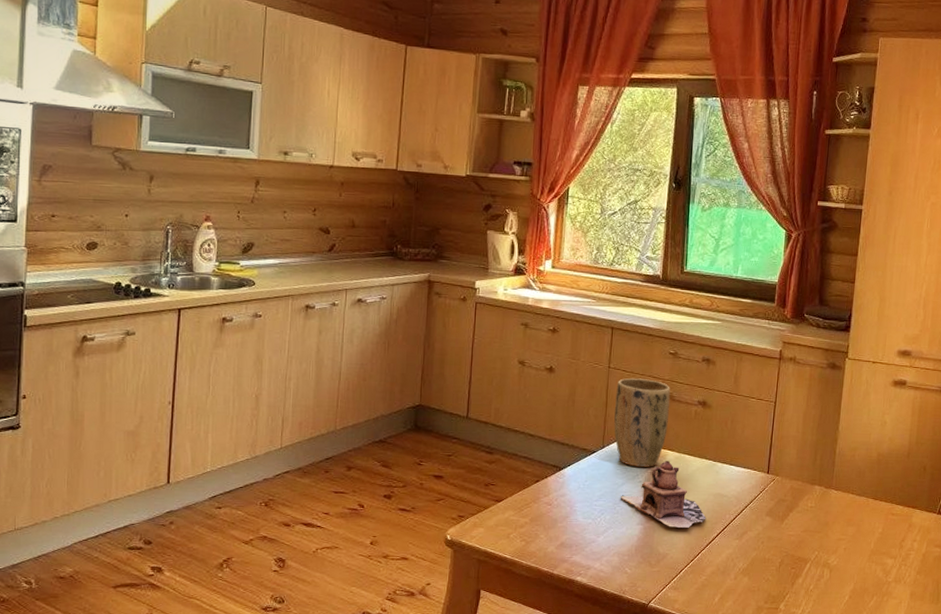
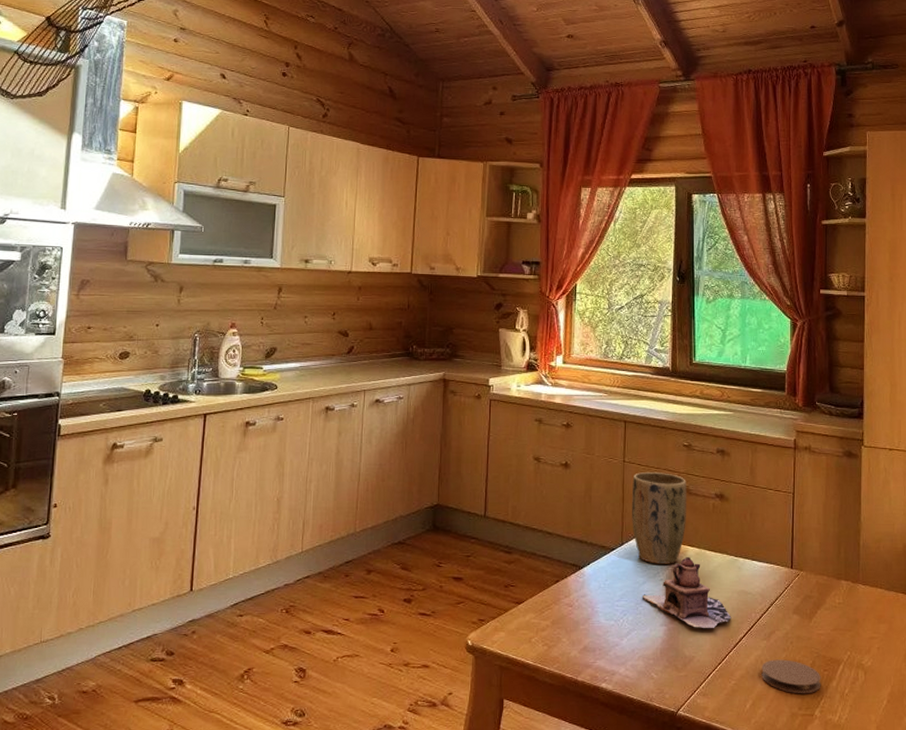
coaster: none [731,557,788,590] -> present [761,659,821,694]

